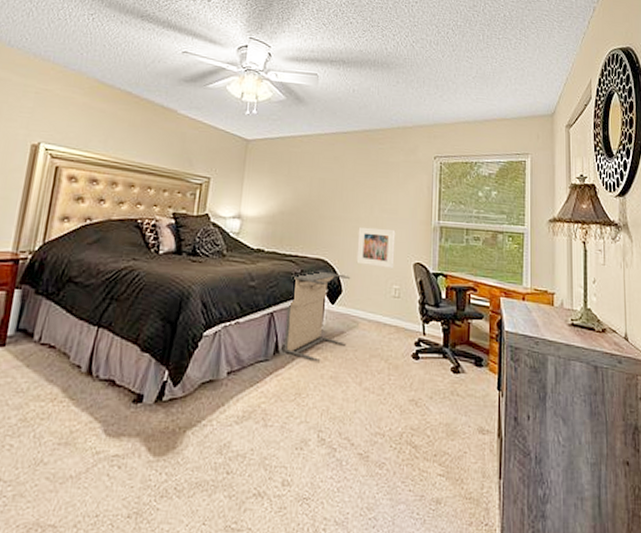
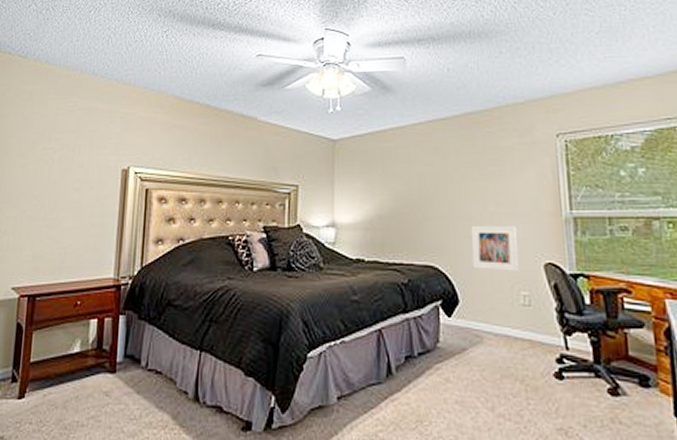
laundry hamper: present [283,271,351,362] -> none [396,279,470,384]

